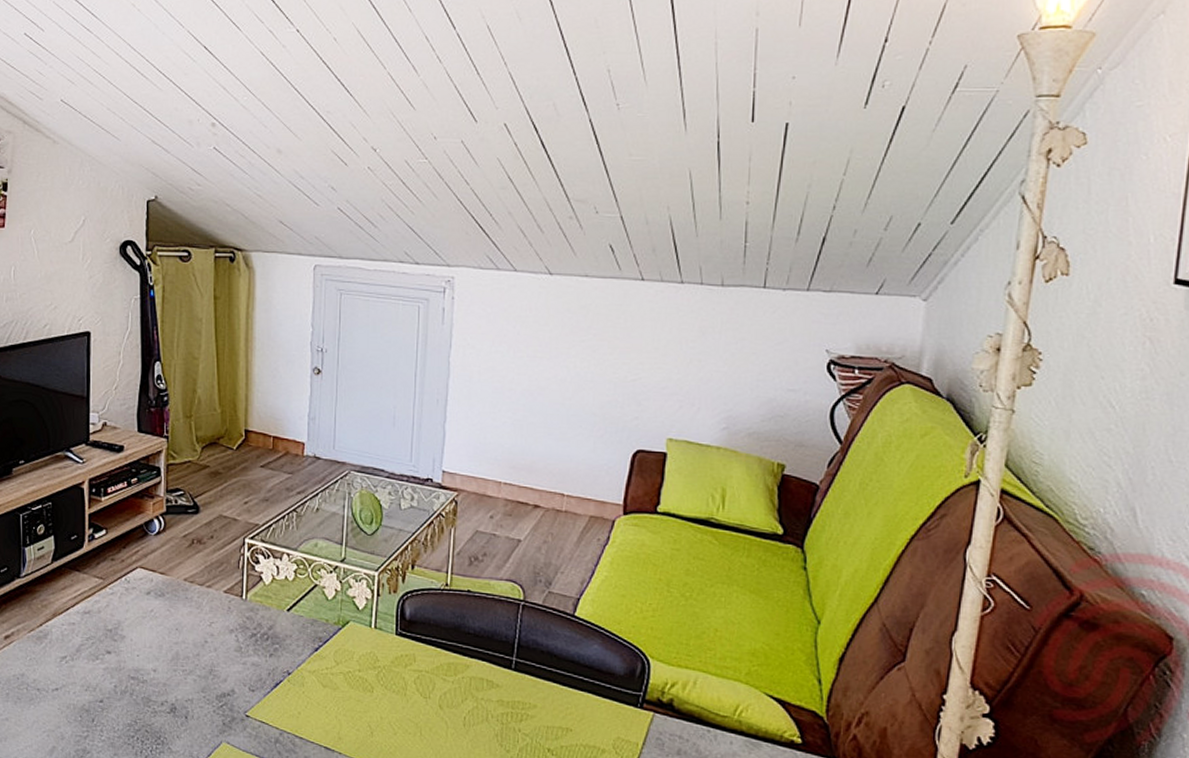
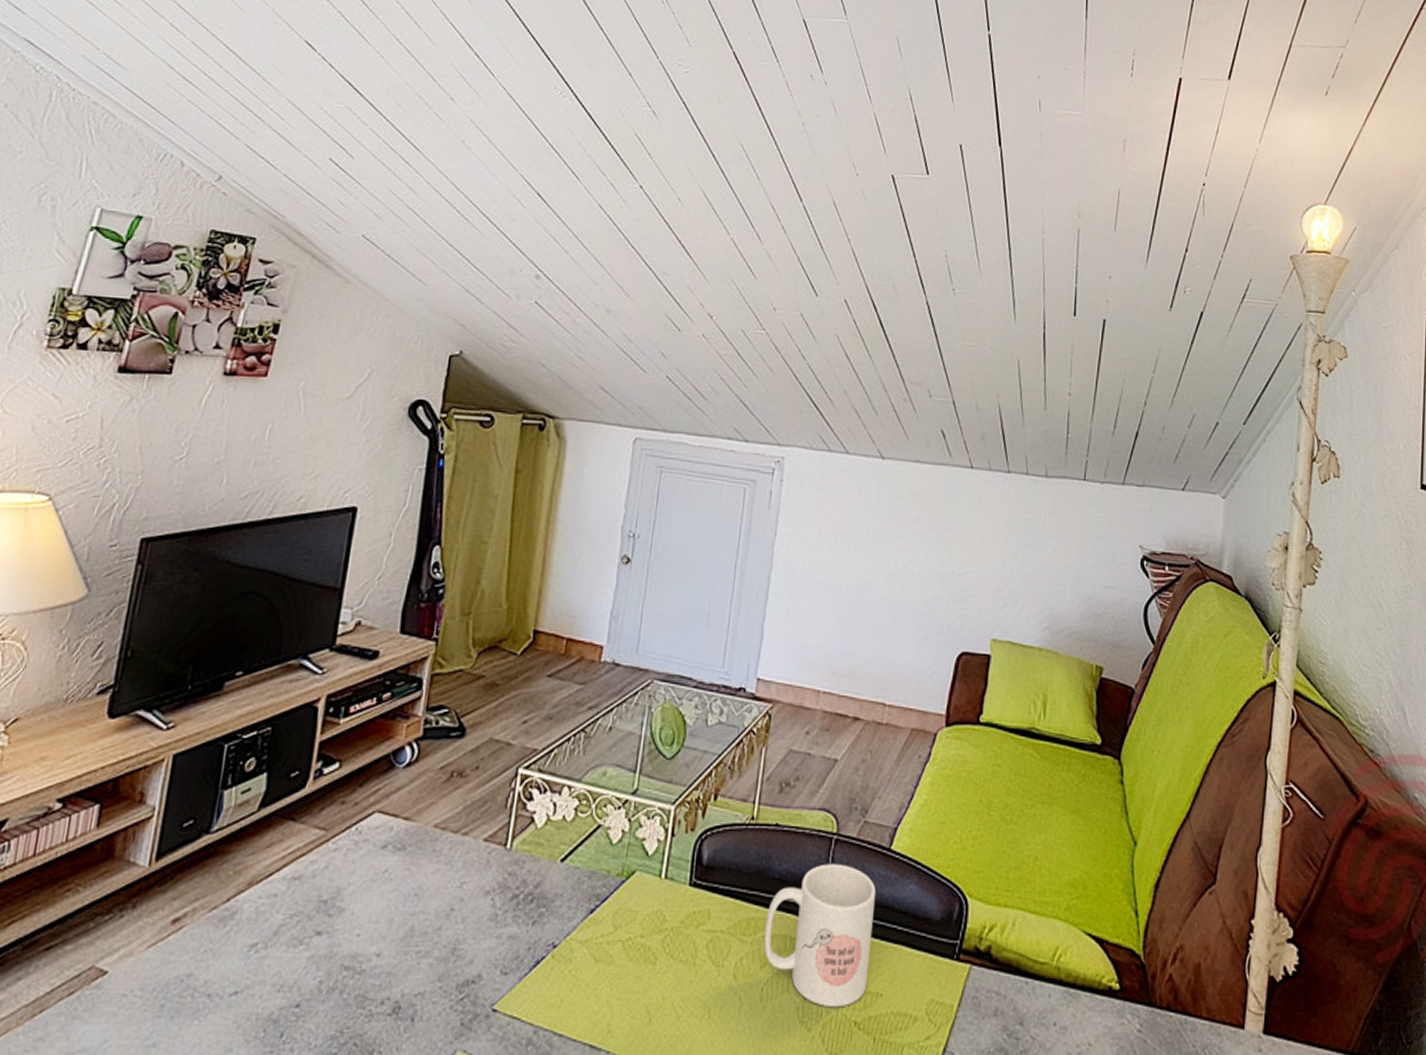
mug: none [463,624,563,737] -> present [763,863,877,1008]

